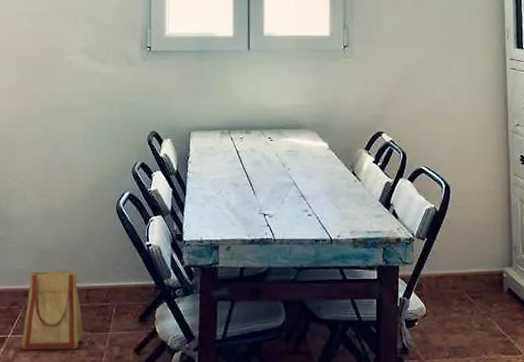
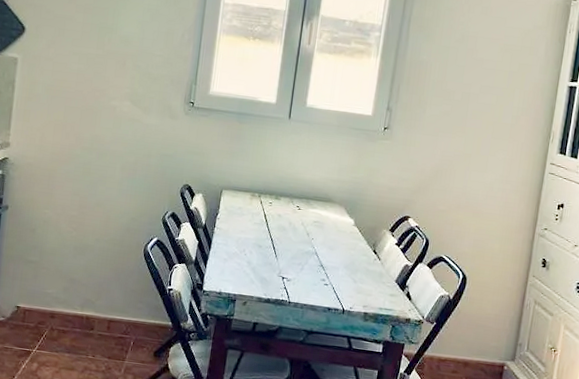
shopping bag: present [21,271,83,351] -> none [44,297,102,372]

